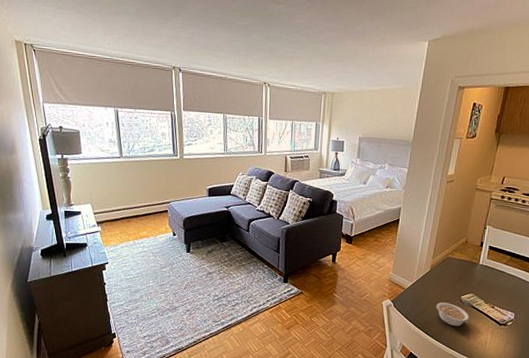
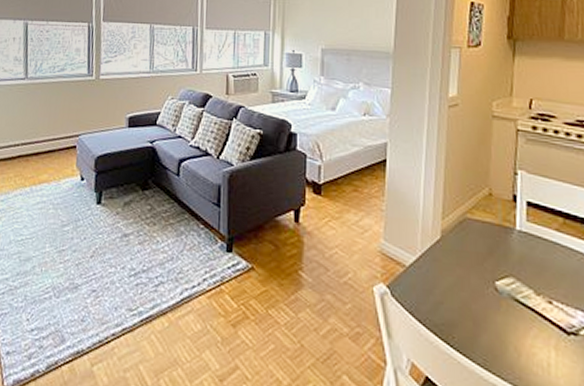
legume: present [436,302,470,327] -> none [457,290,516,334]

